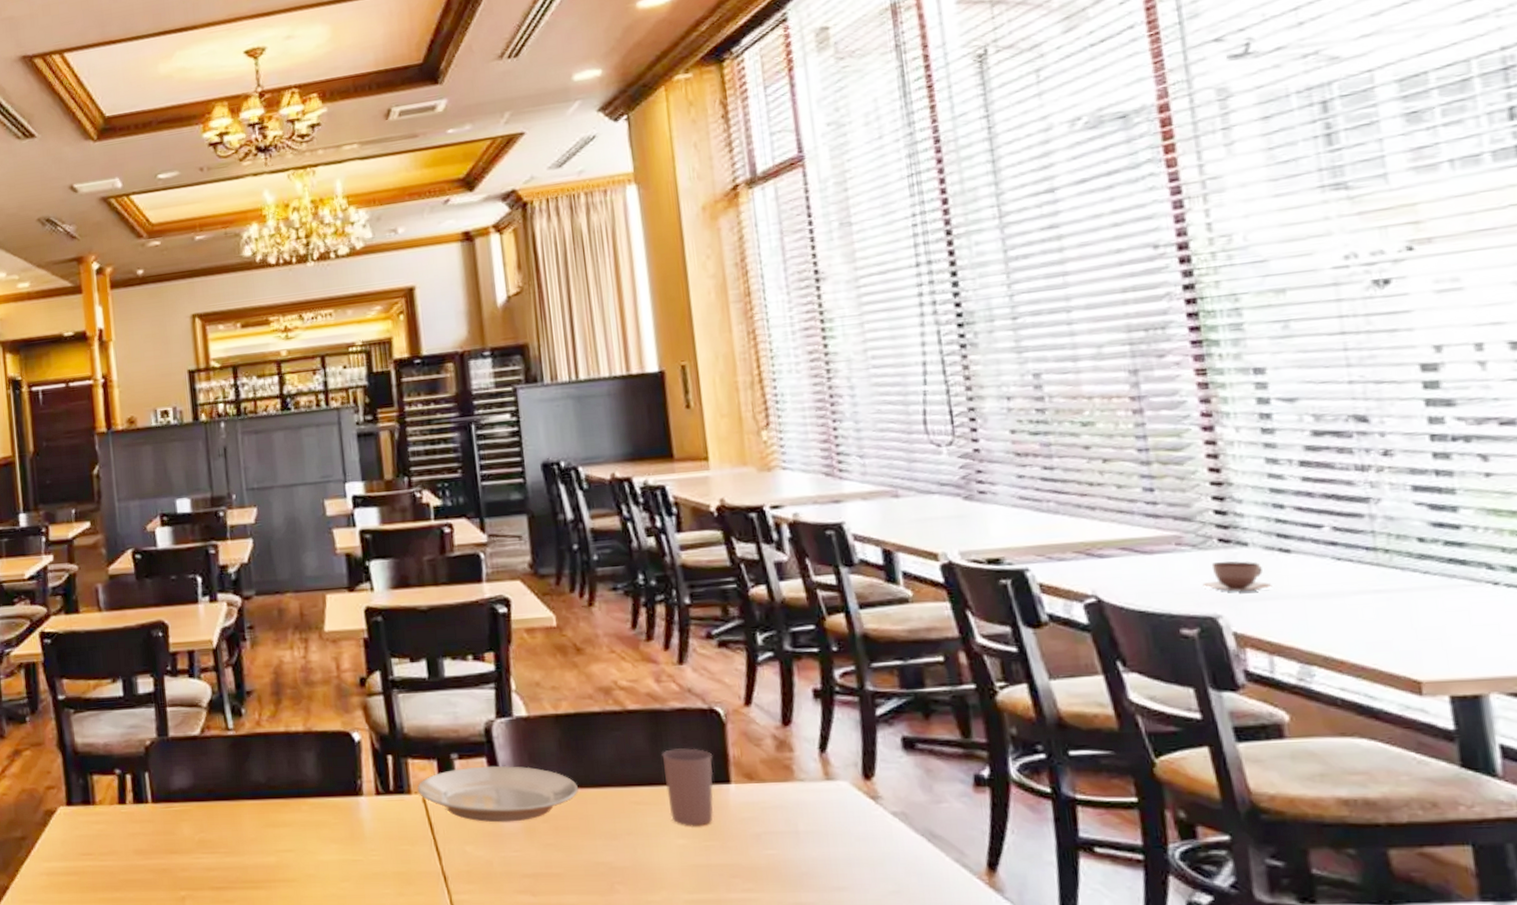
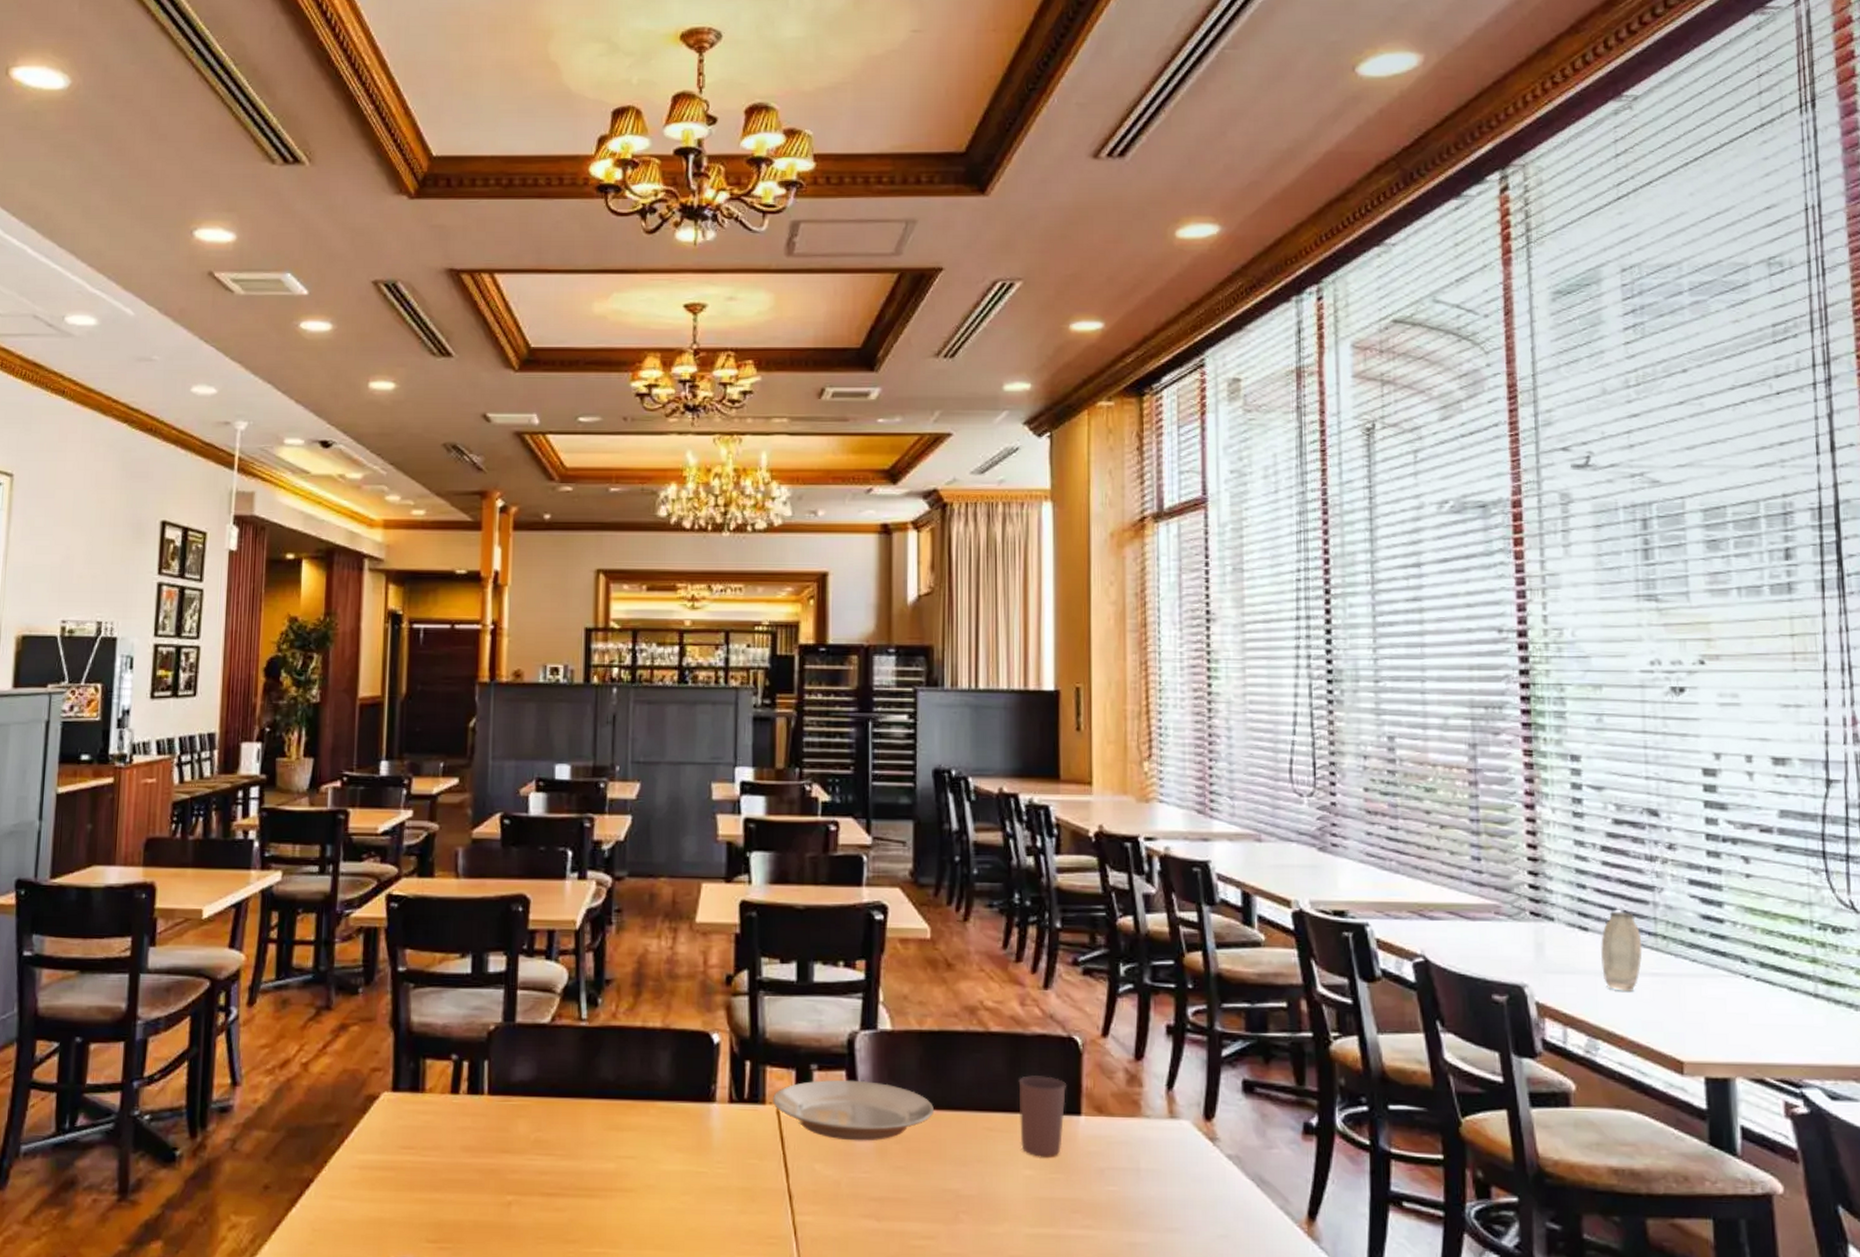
teacup: present [1202,561,1272,592] -> none [1514,933,1571,964]
vase: none [1307,528,1360,613] -> present [1601,911,1642,992]

